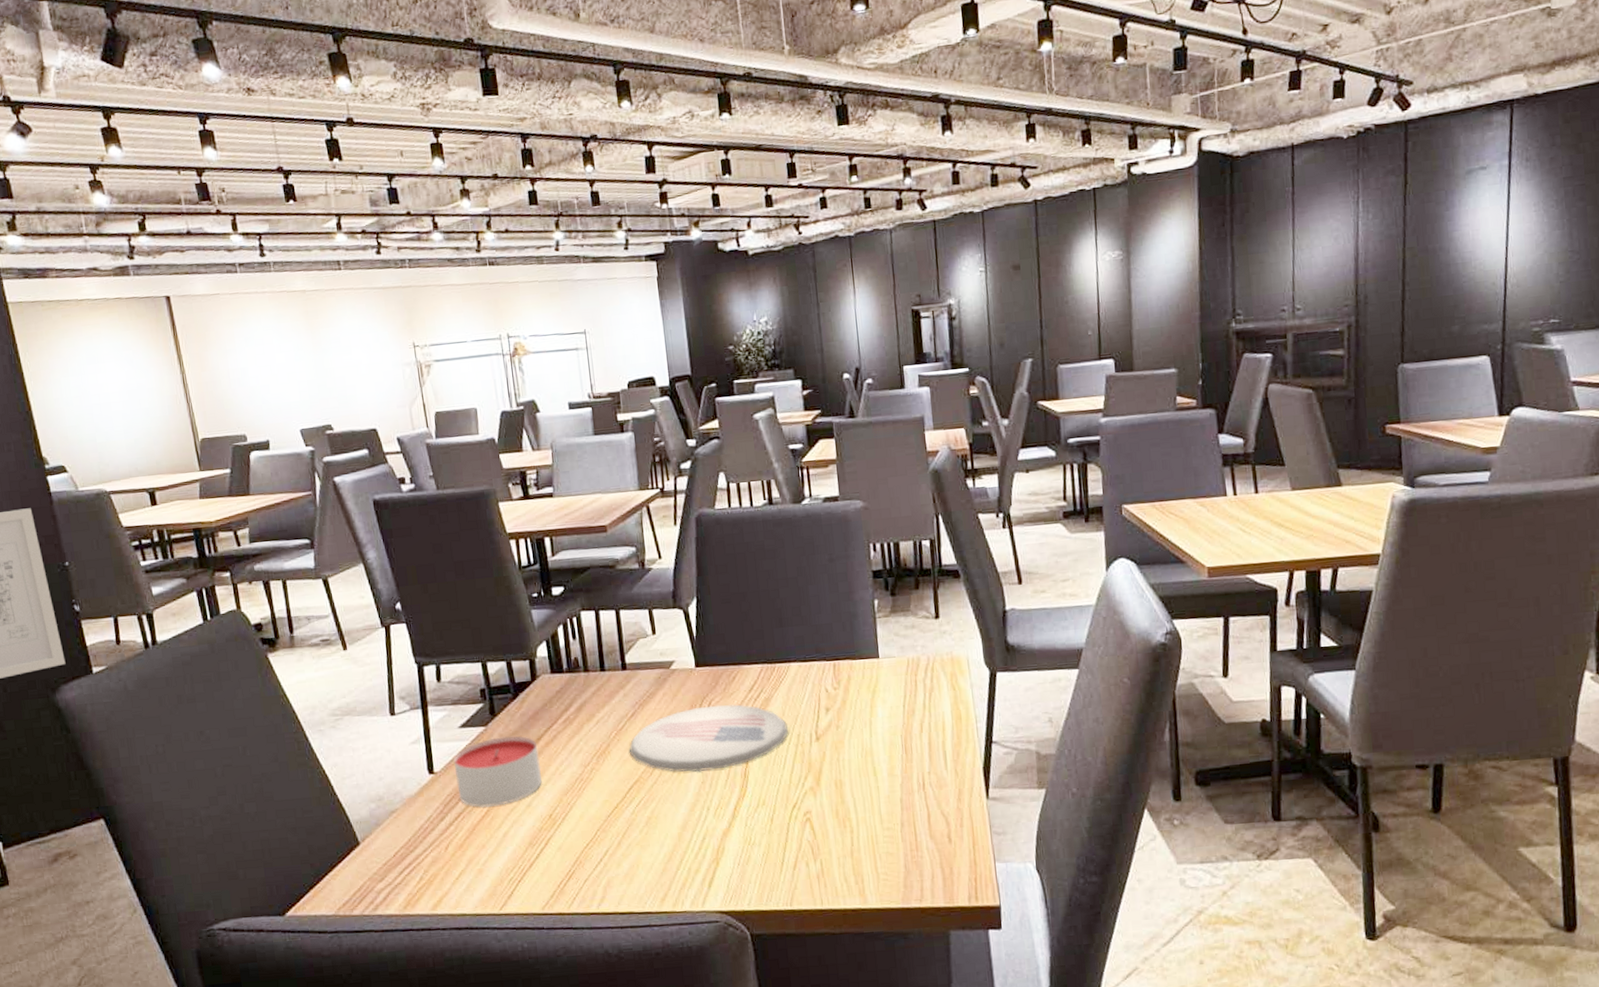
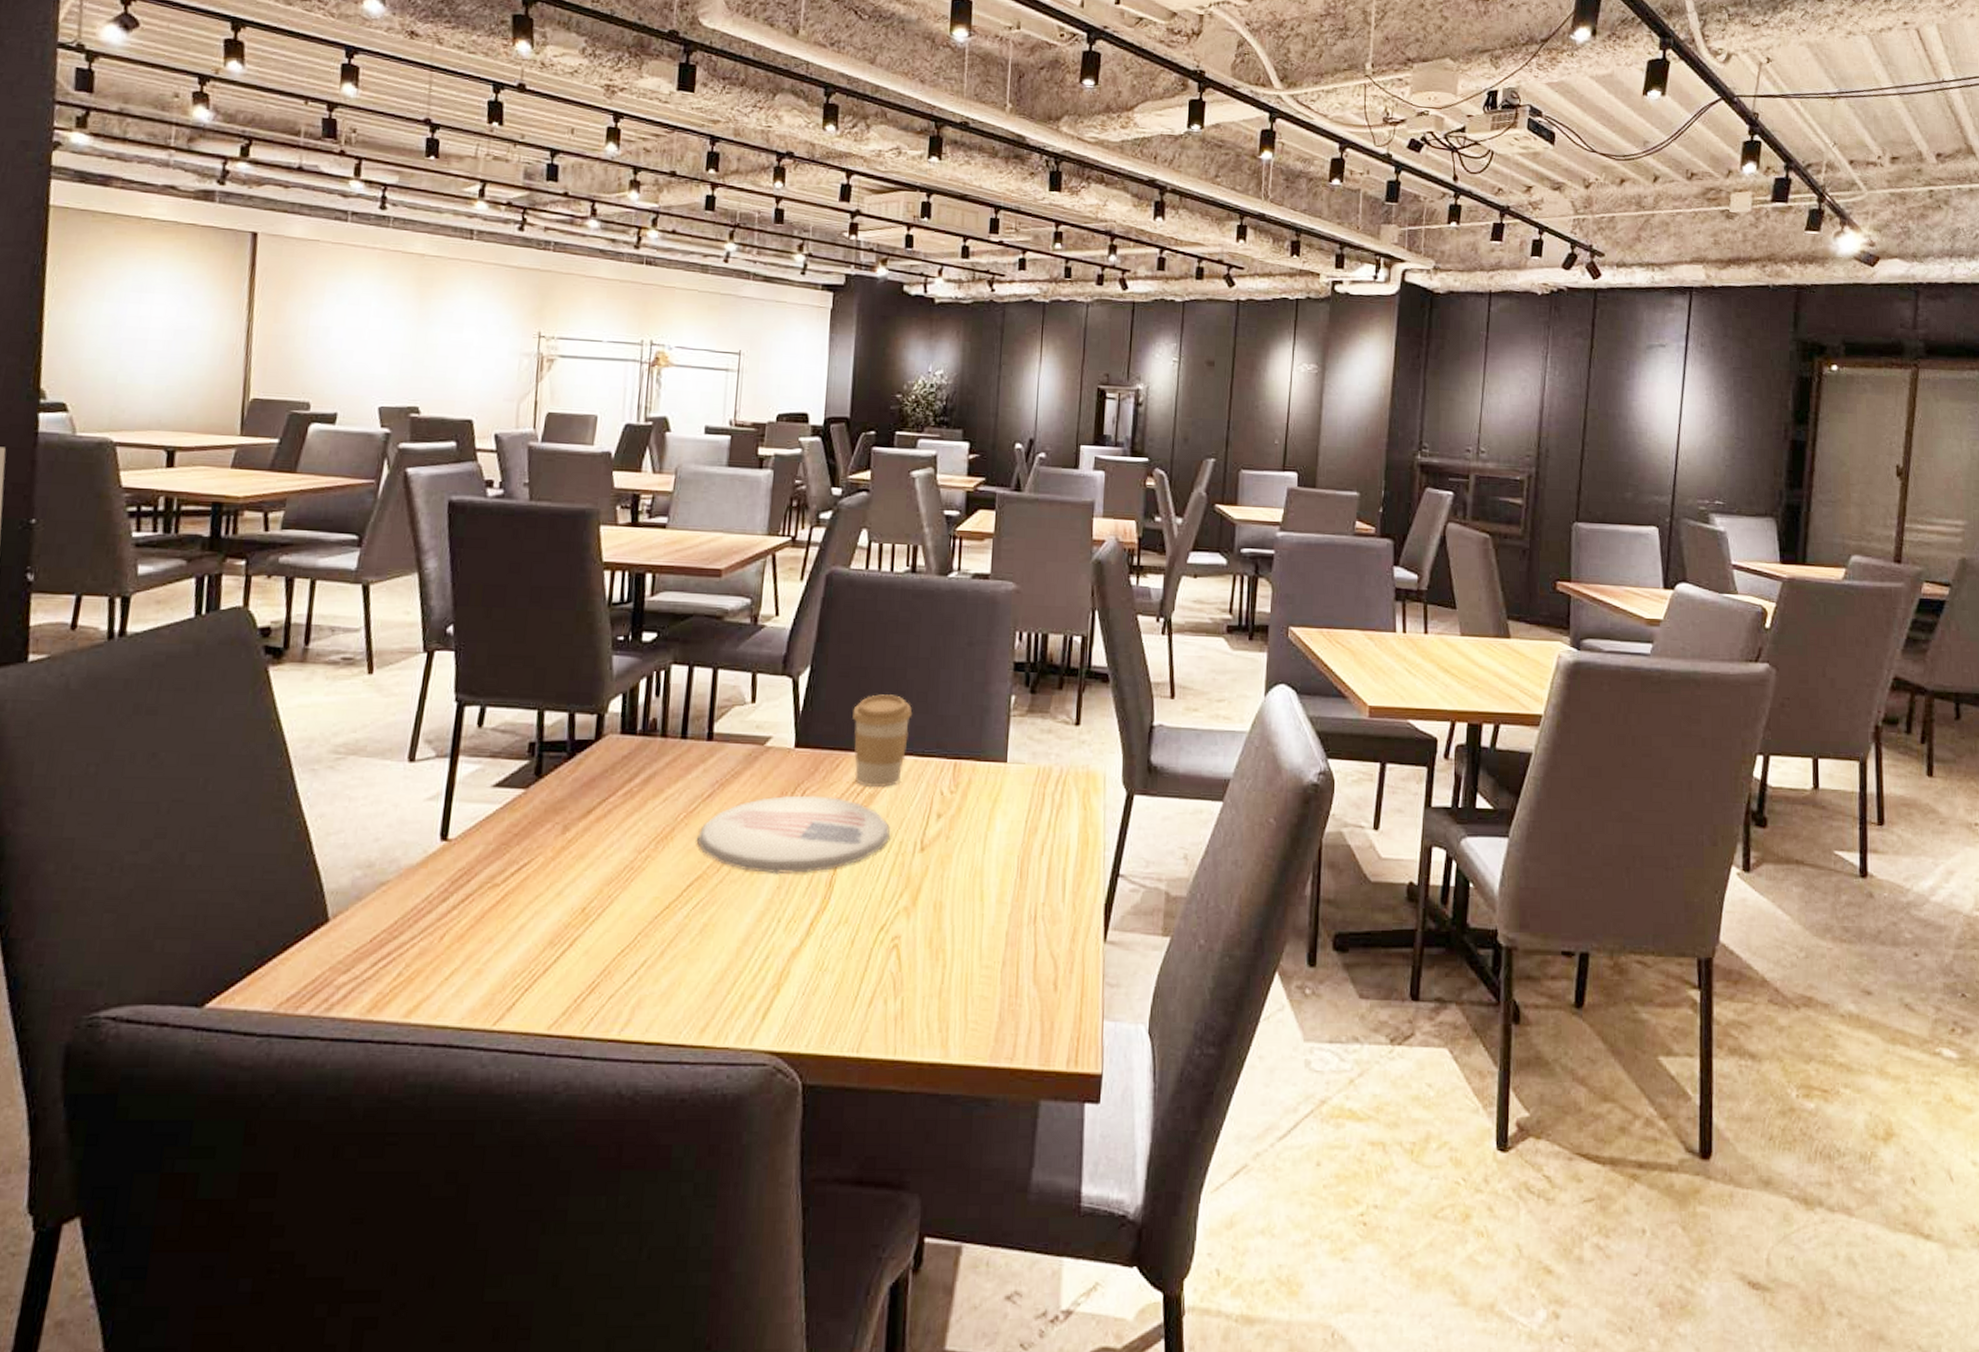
candle: present [453,735,543,807] -> none [473,804,586,890]
coffee cup: none [739,612,791,692] -> present [852,694,913,788]

